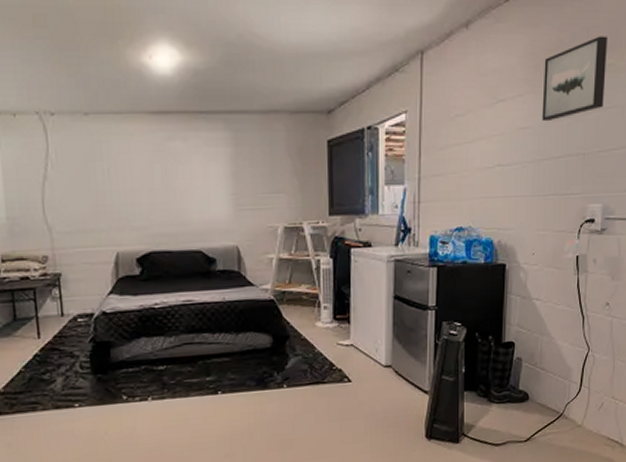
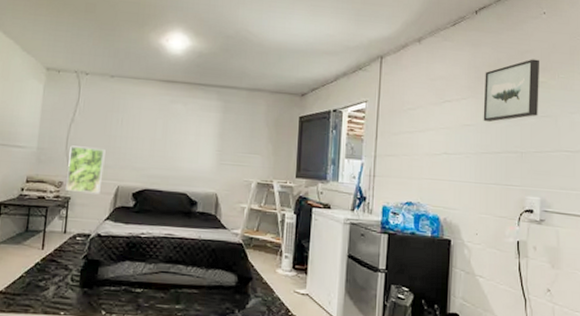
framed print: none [49,209,96,266] -> present [66,145,106,194]

